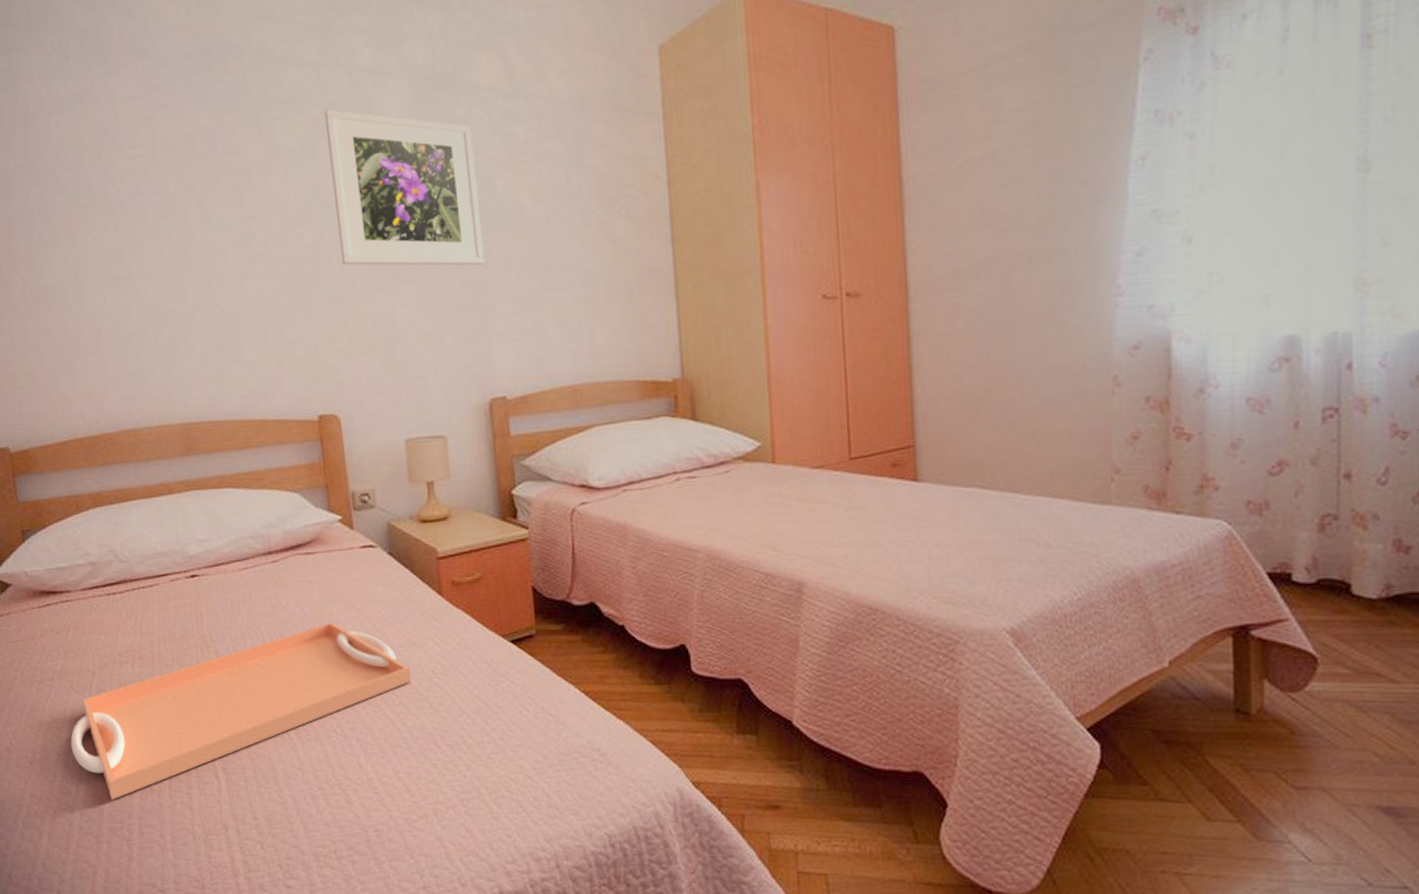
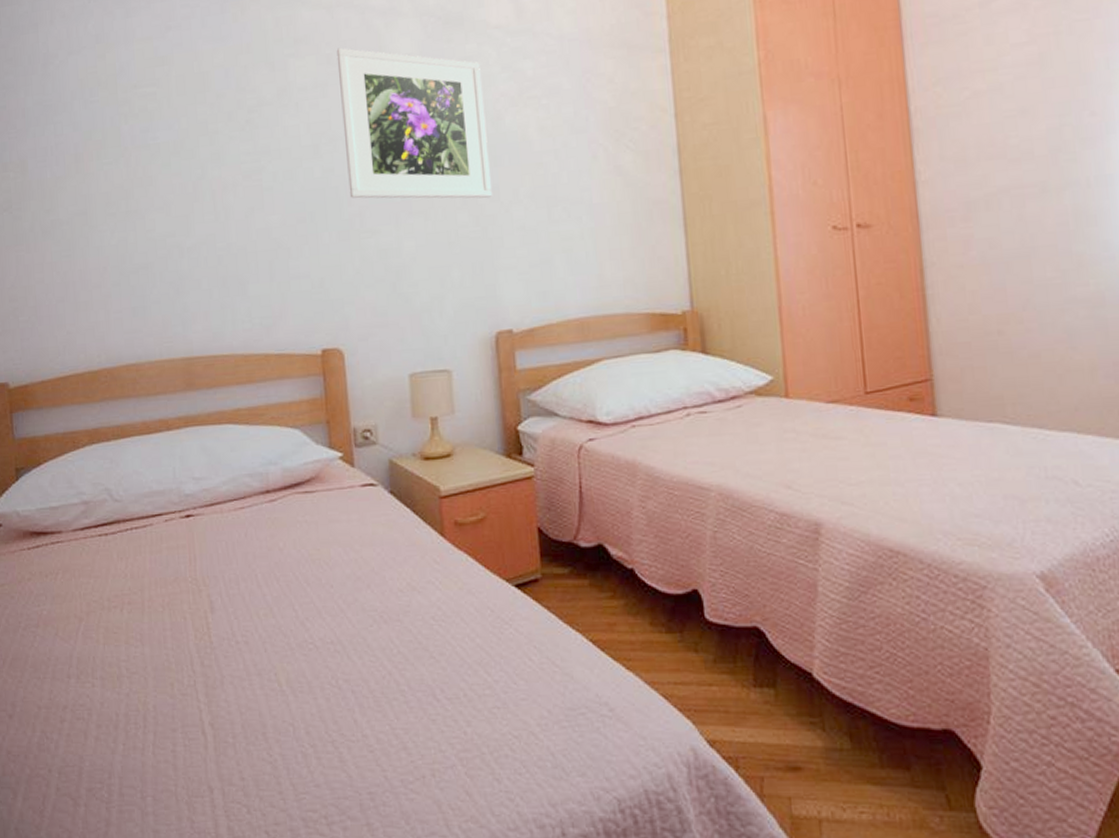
serving tray: present [70,621,411,800] -> none [52,564,410,757]

